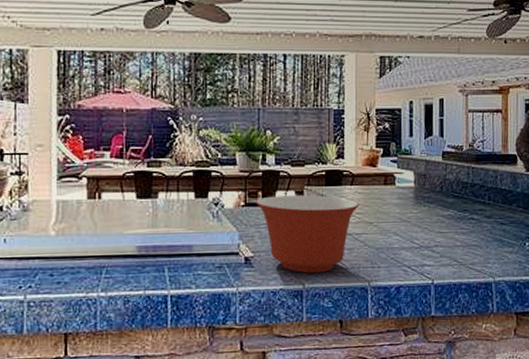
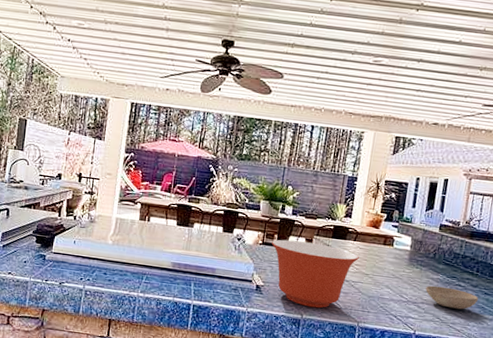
bowl: none [438,223,495,247] -> present [425,285,479,310]

